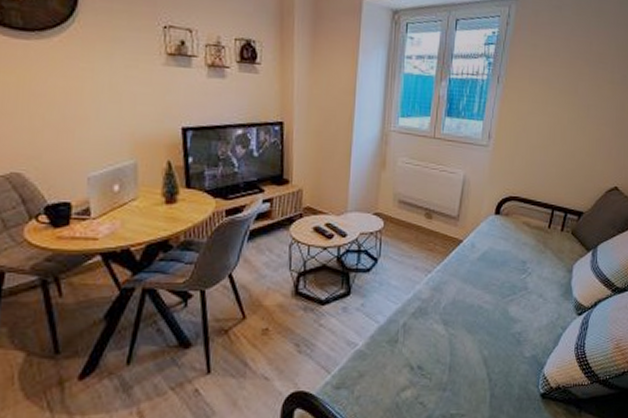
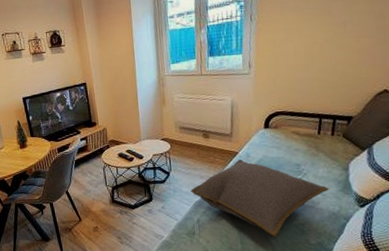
cushion: none [400,250,552,349] -> present [190,159,330,238]

